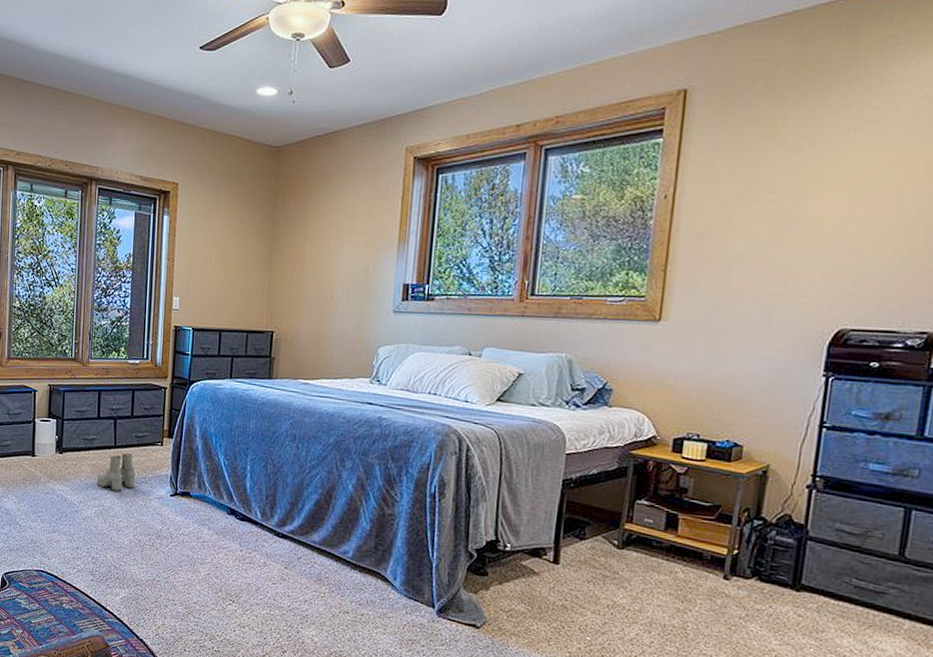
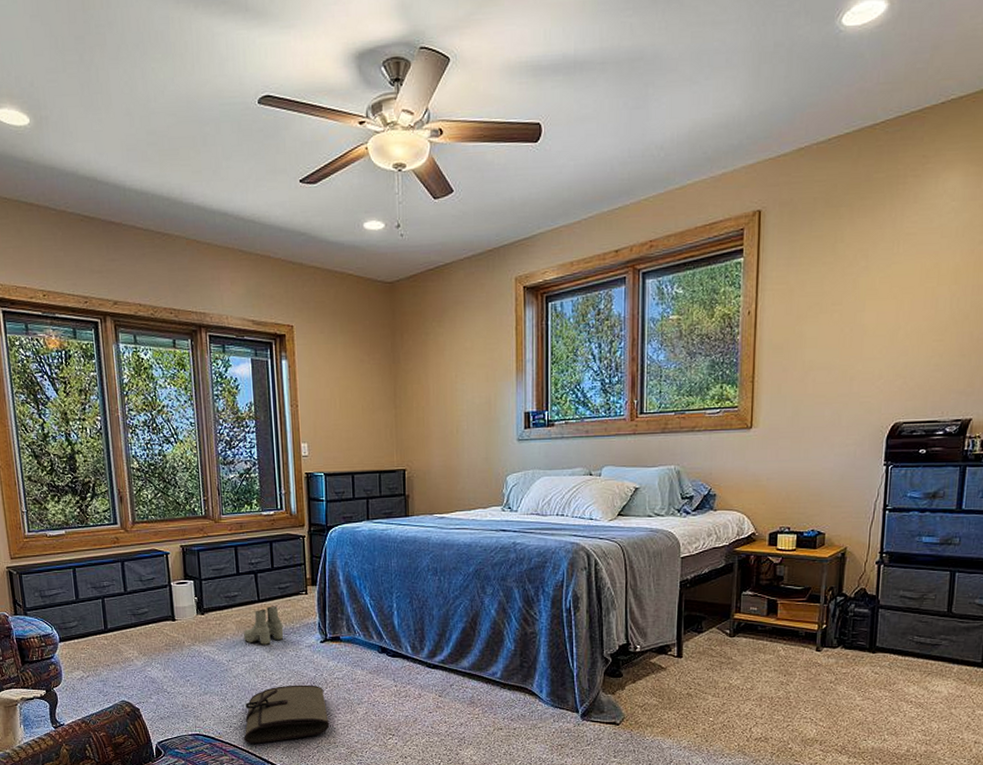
tool roll: none [85,534,171,590] -> present [244,684,330,744]

